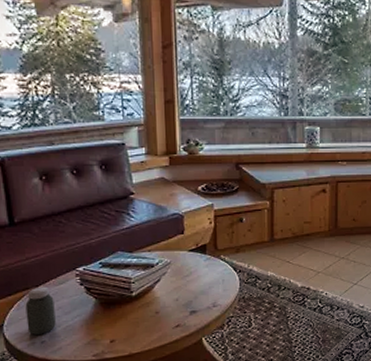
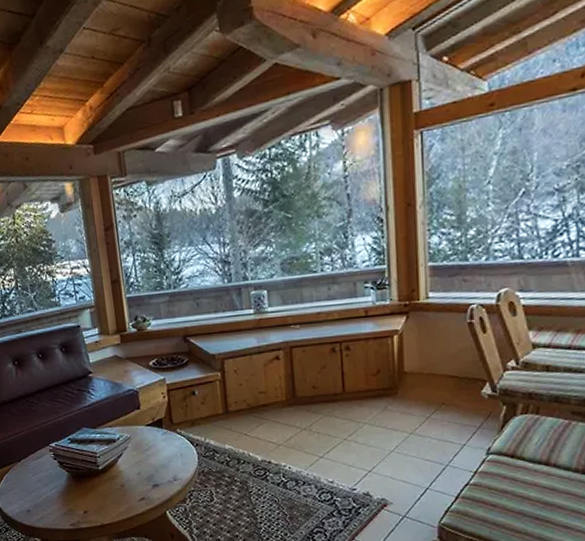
jar: present [25,286,56,335] -> none [11,461,38,504]

